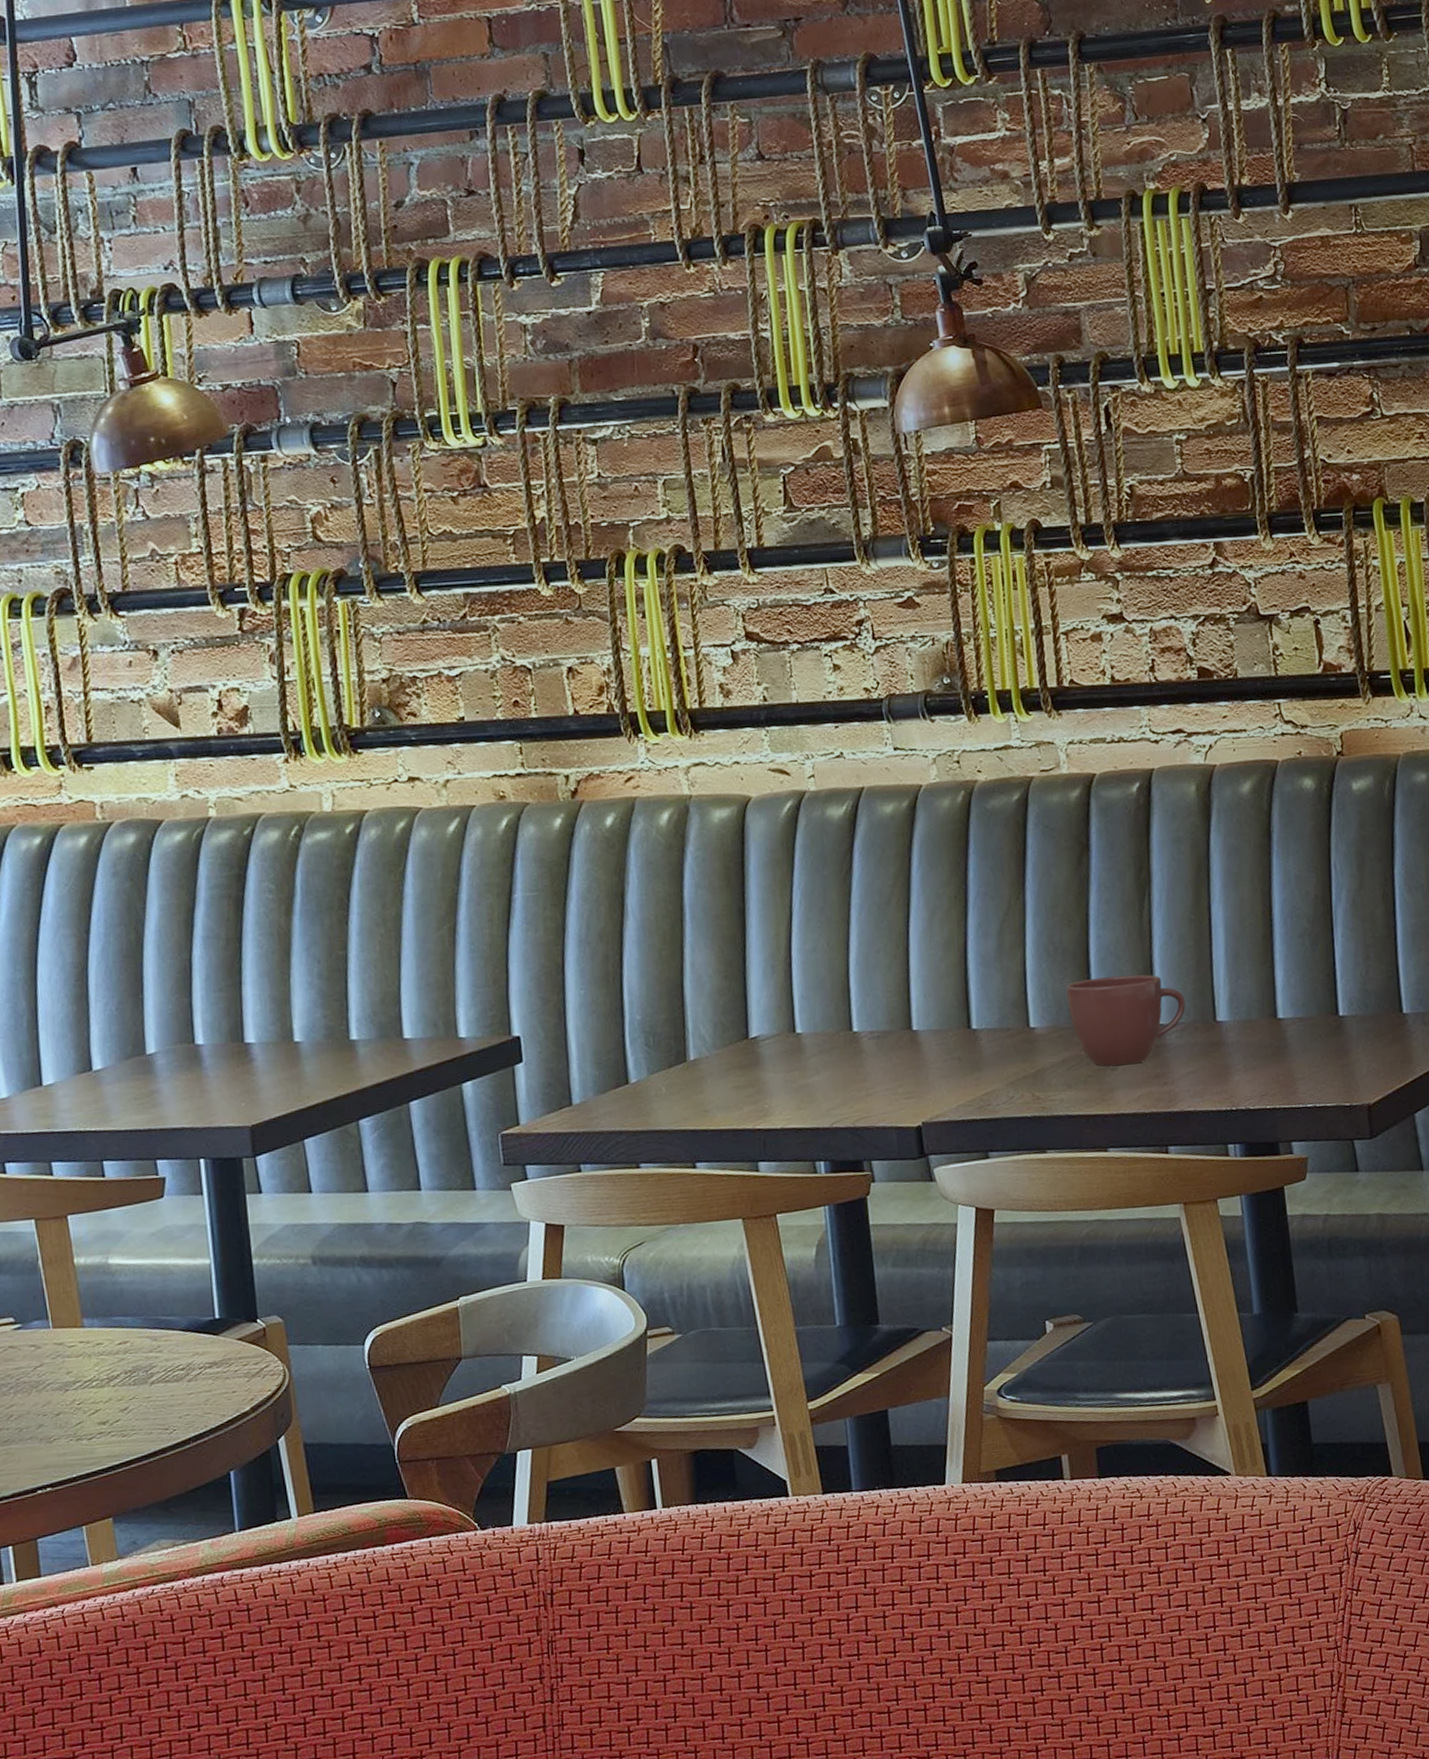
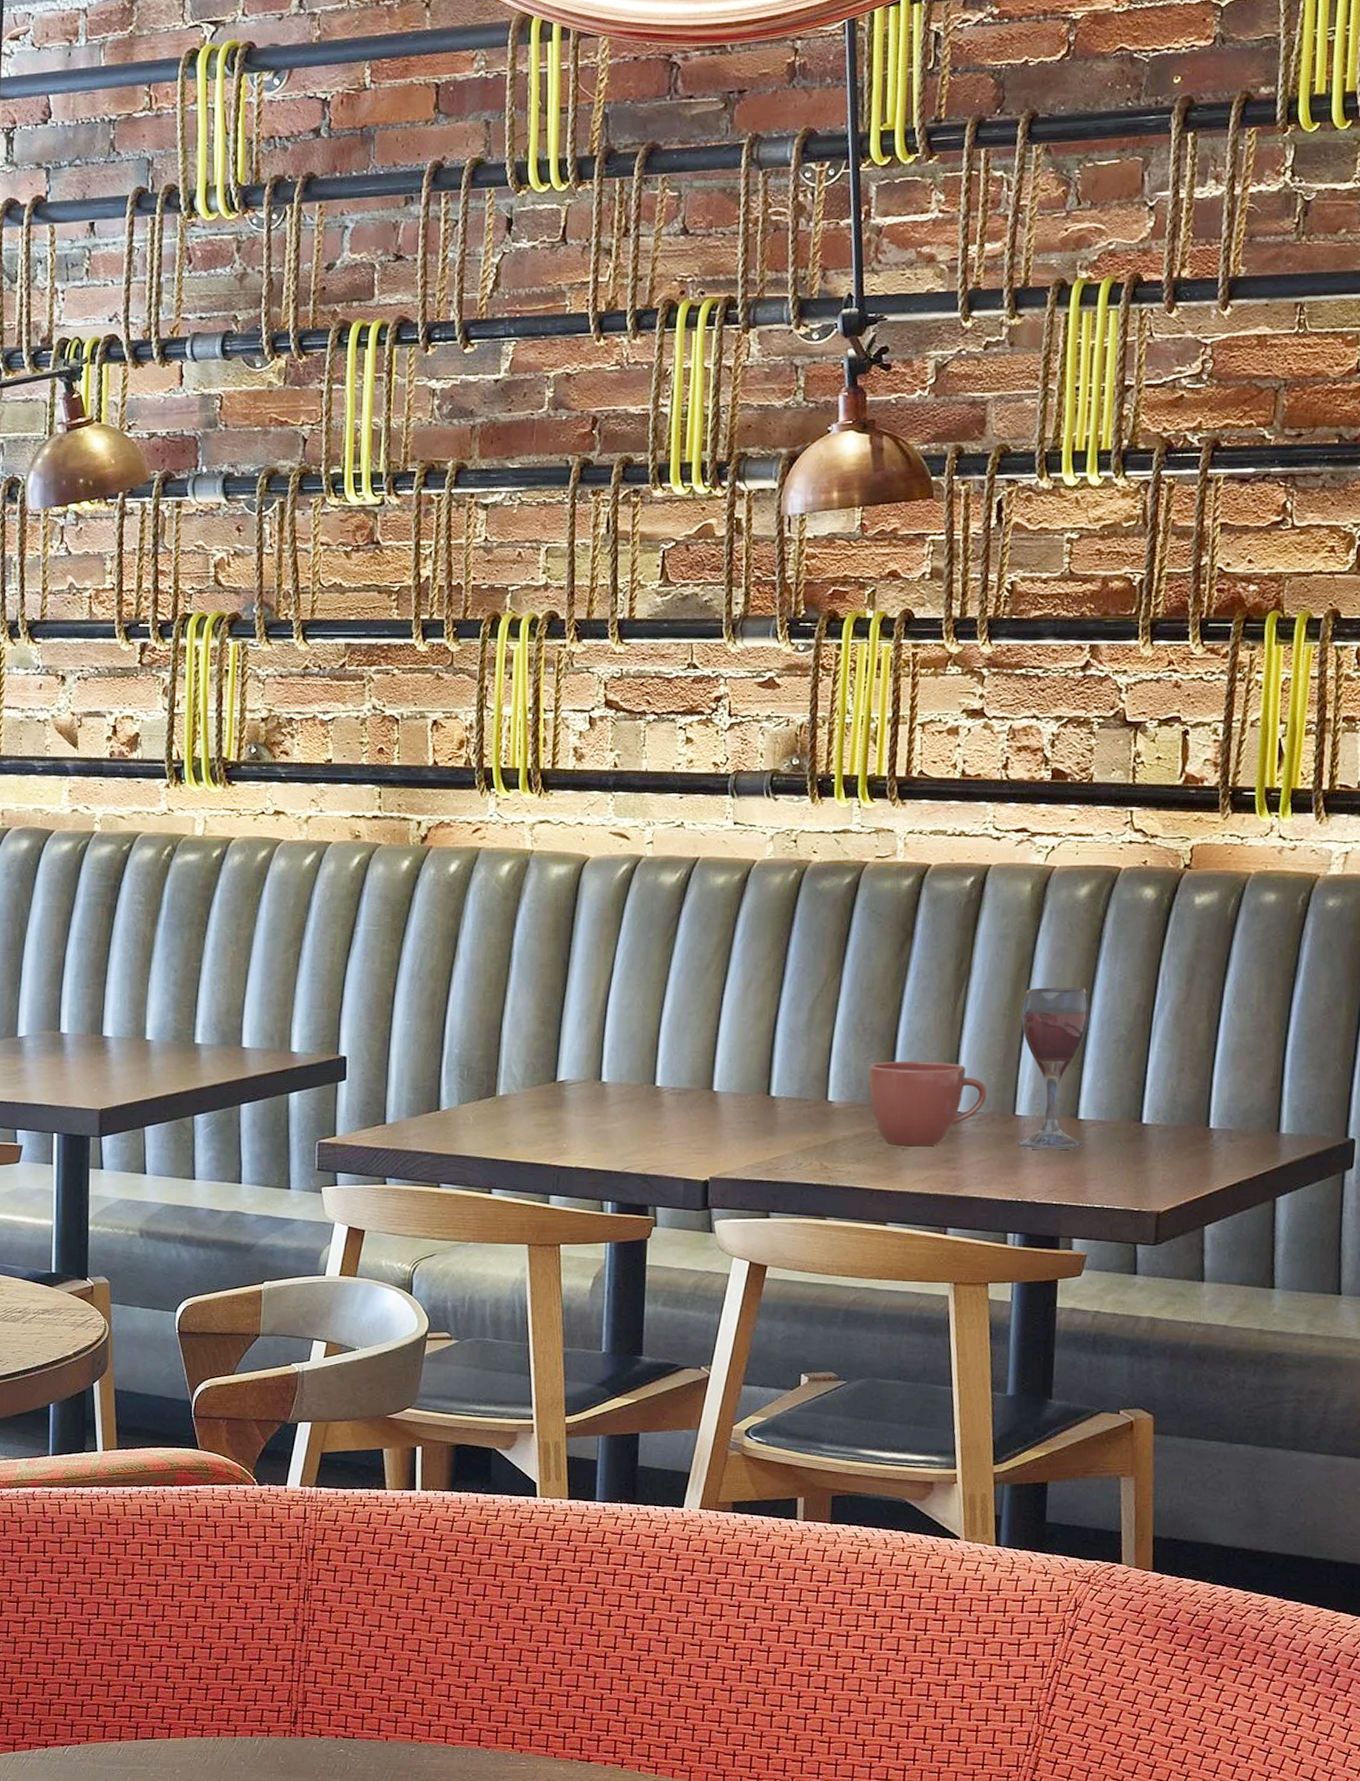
cup: none [1206,884,1286,1055] -> present [1017,987,1090,1150]

